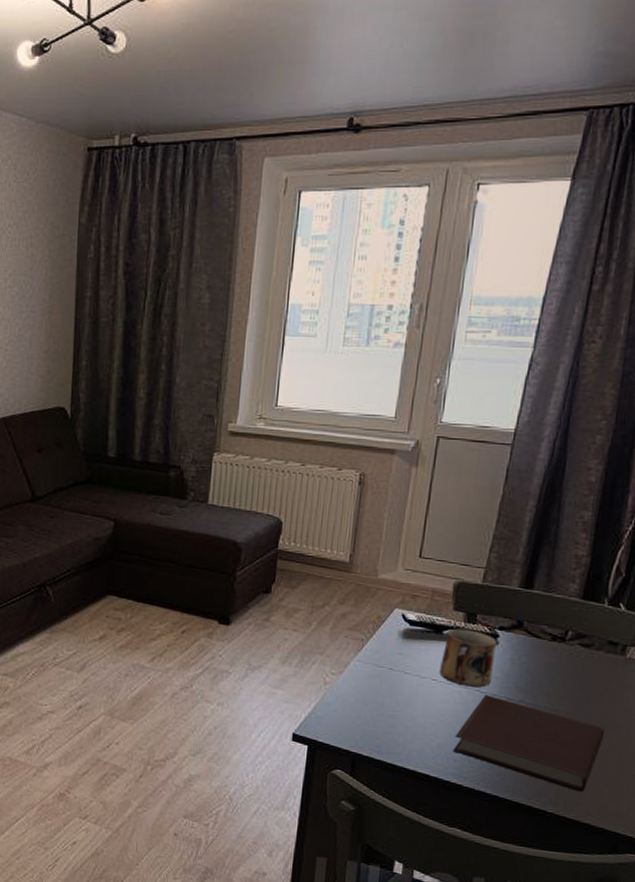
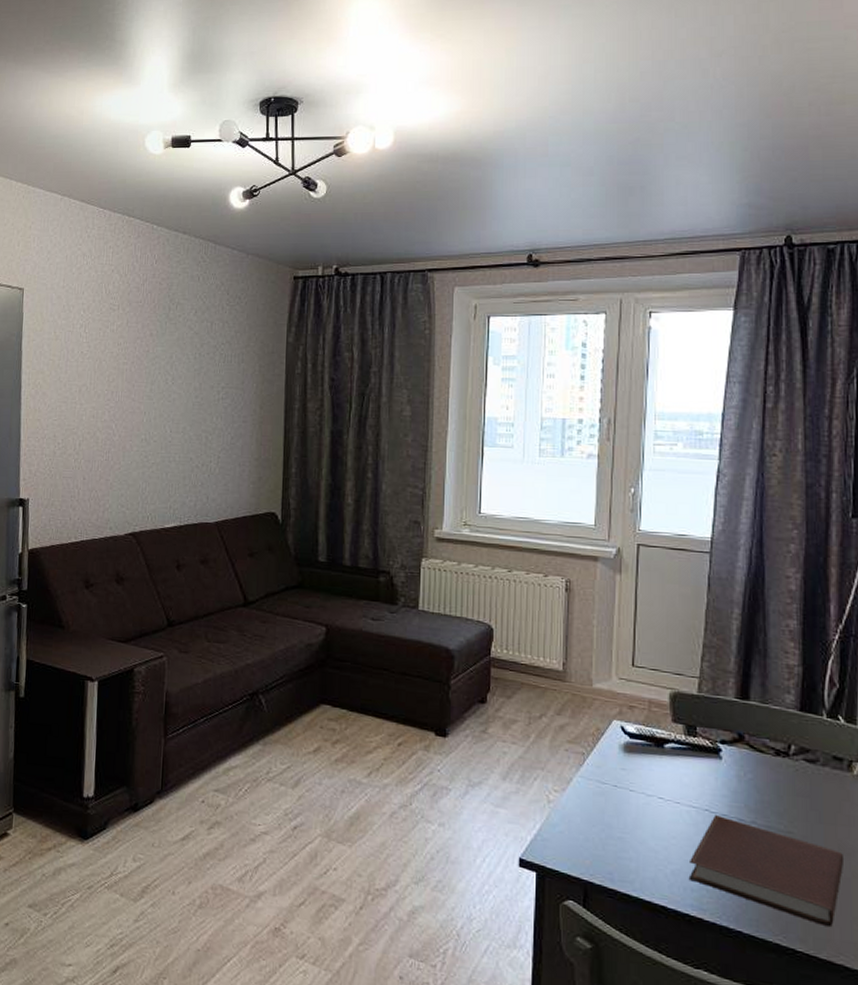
mug: present [439,628,498,688] -> none [665,742,721,807]

